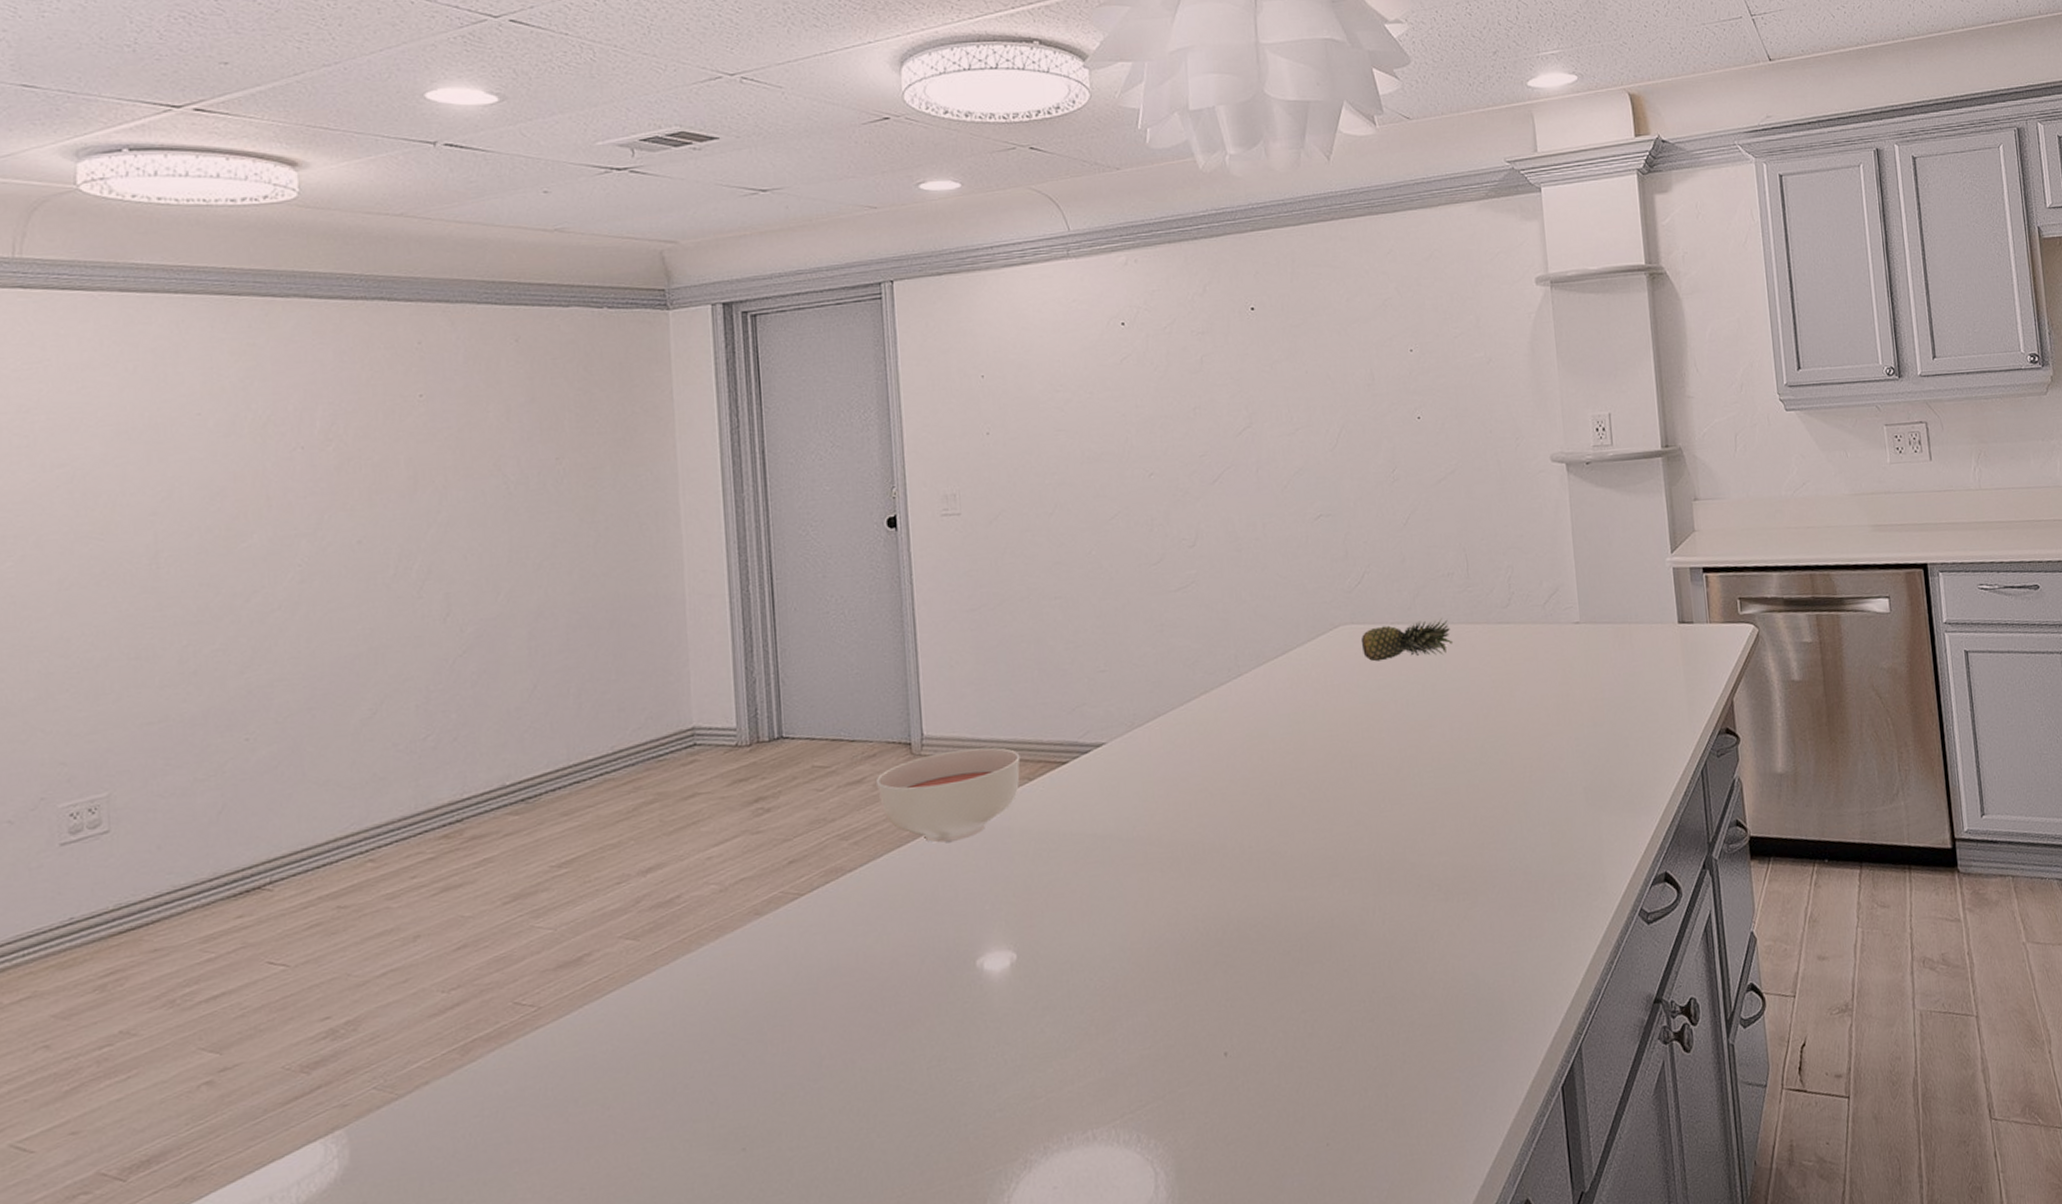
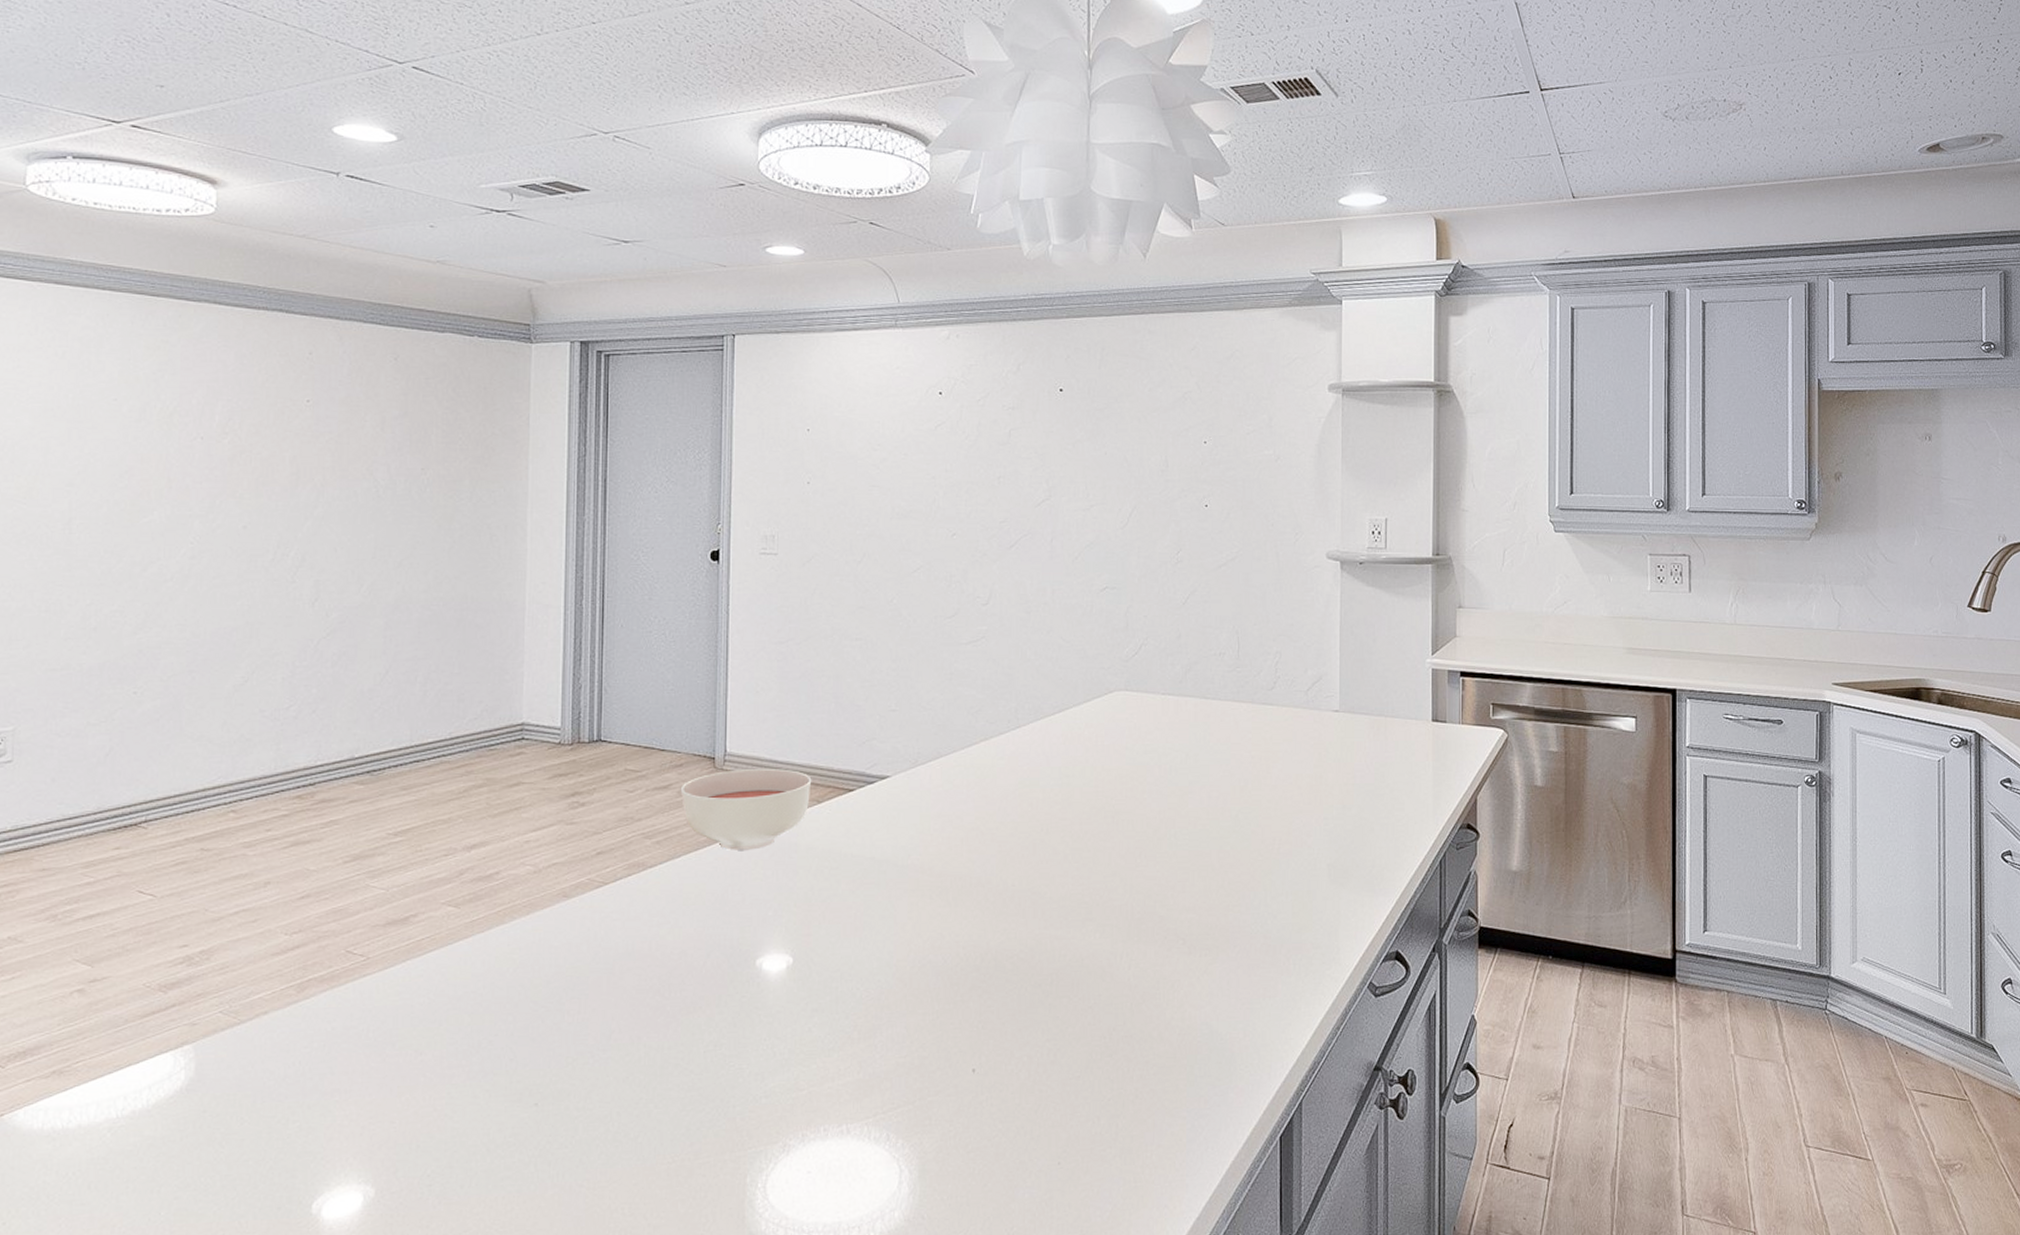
fruit: present [1361,618,1453,662] -> none [1133,694,1218,728]

